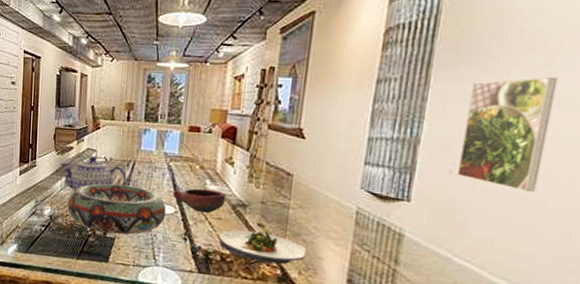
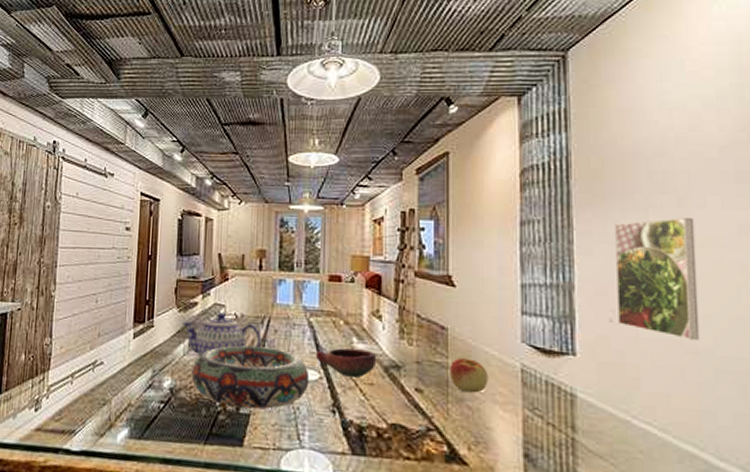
salad plate: present [219,230,307,264] -> none [373,397,474,439]
apple: none [290,200,326,230] -> present [450,358,489,393]

